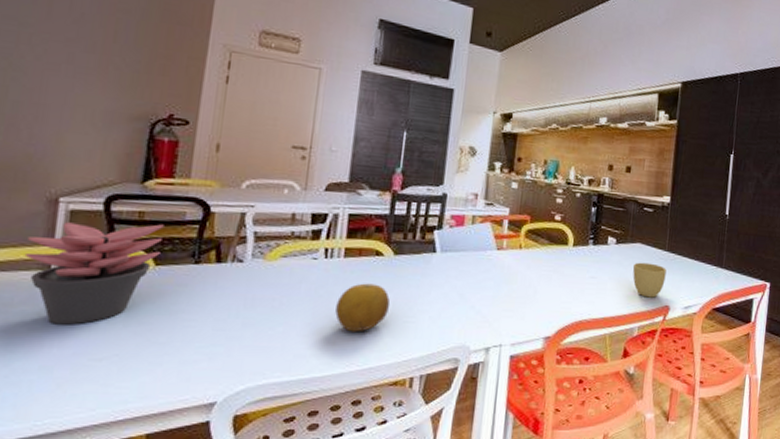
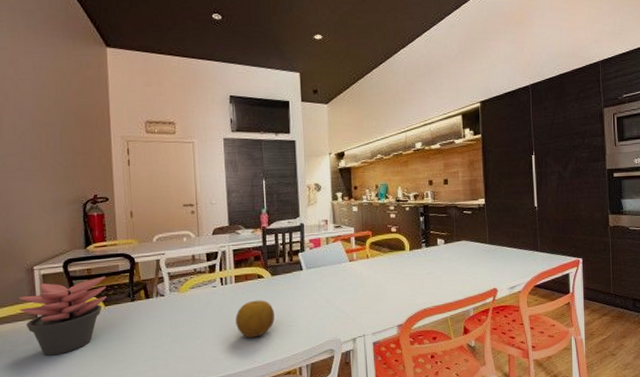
cup: present [632,262,667,298] -> none [462,255,491,284]

